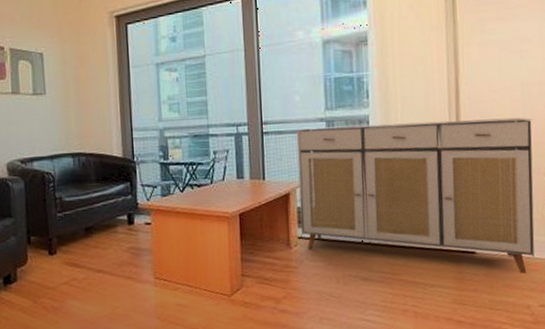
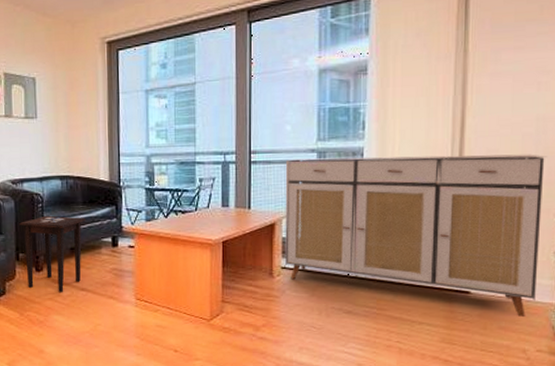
side table: none [29,195,100,276] -> present [18,215,86,293]

